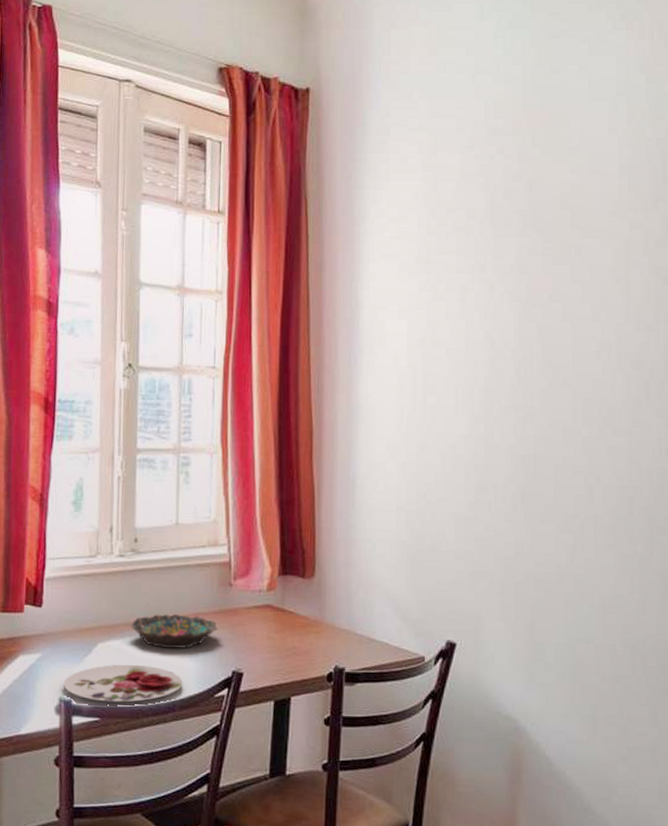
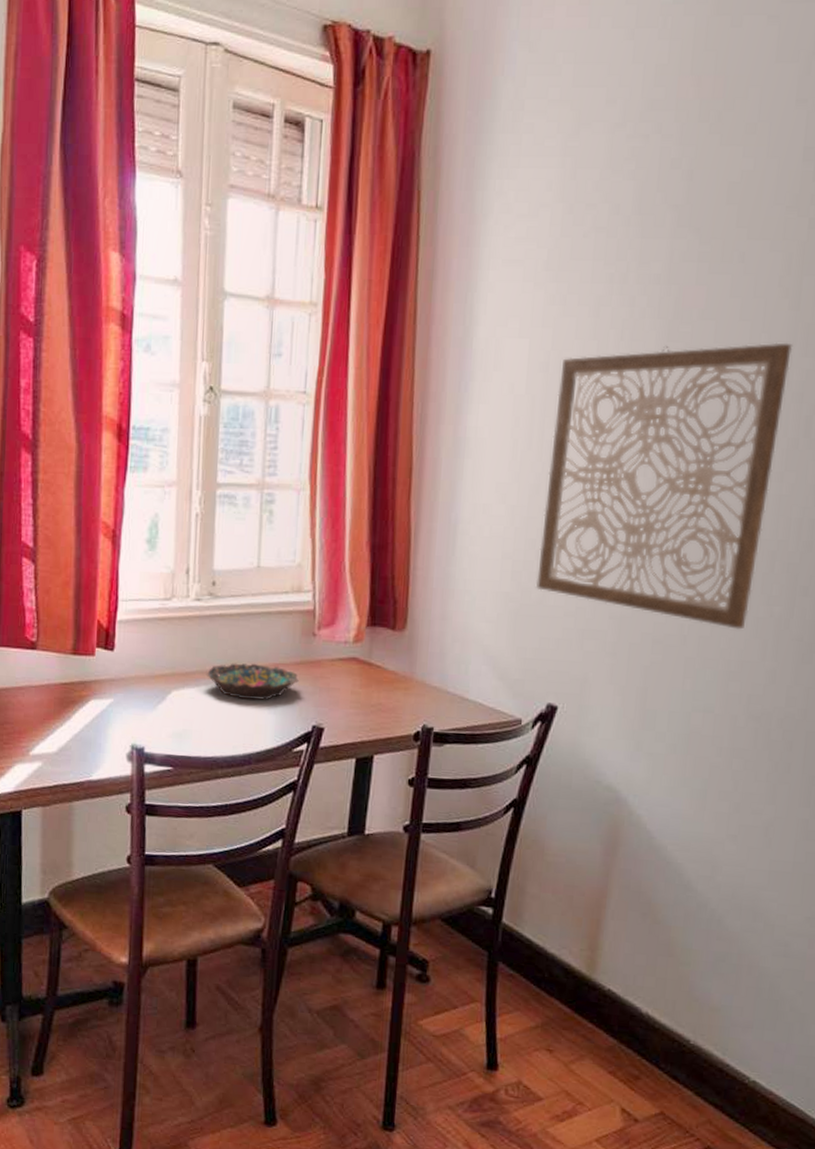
plate: present [63,664,183,703] -> none [135,713,260,753]
wall art: none [429,320,628,567] -> present [536,342,793,630]

